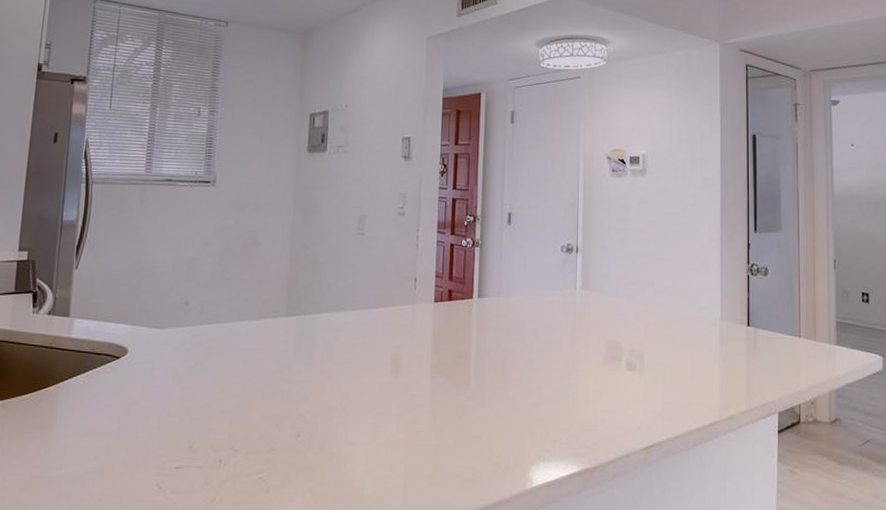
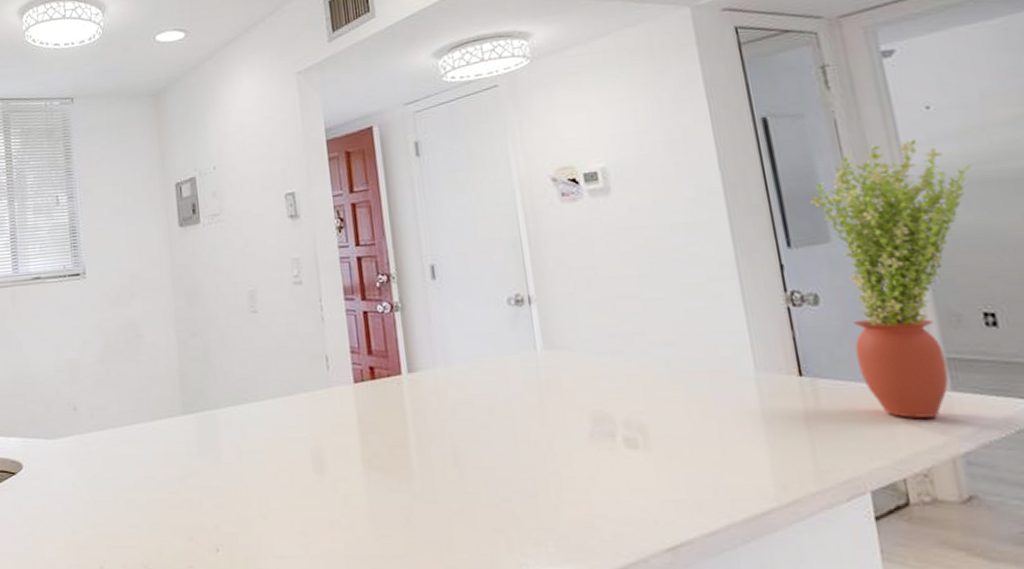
potted plant: none [773,166,871,363] -> present [809,139,973,418]

